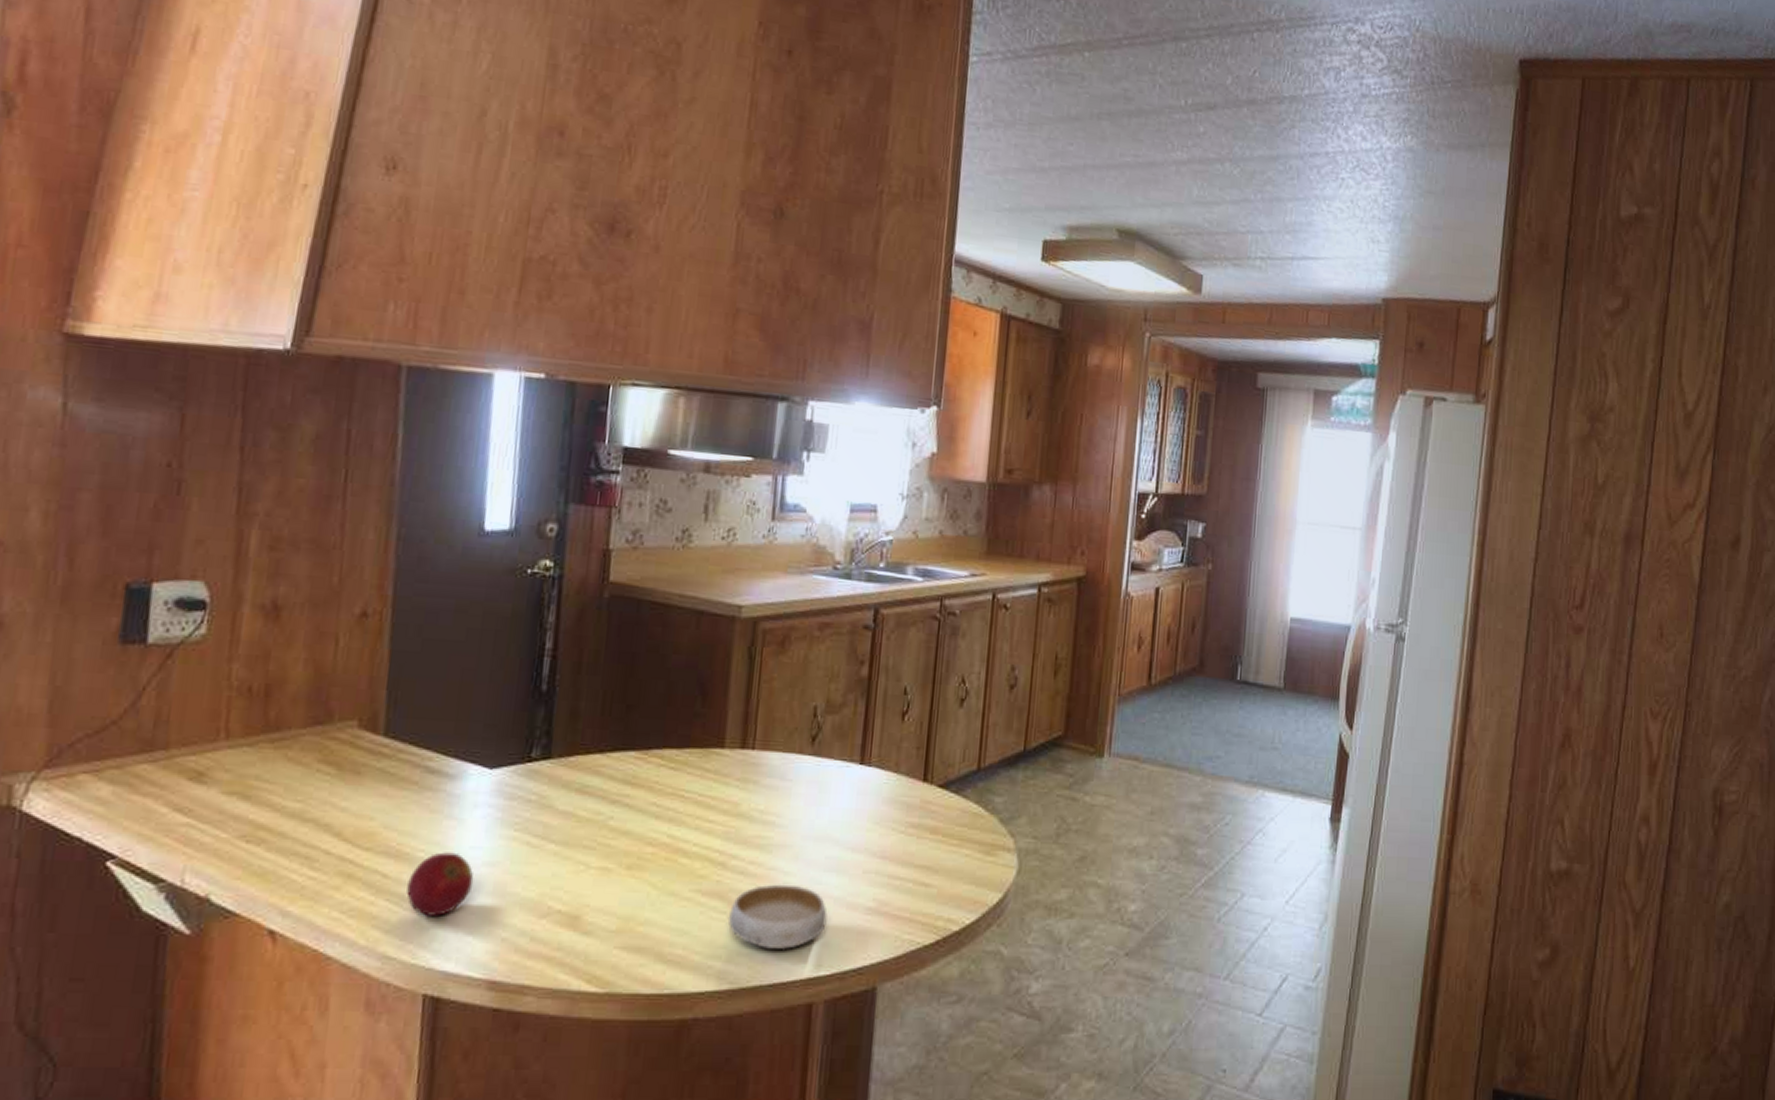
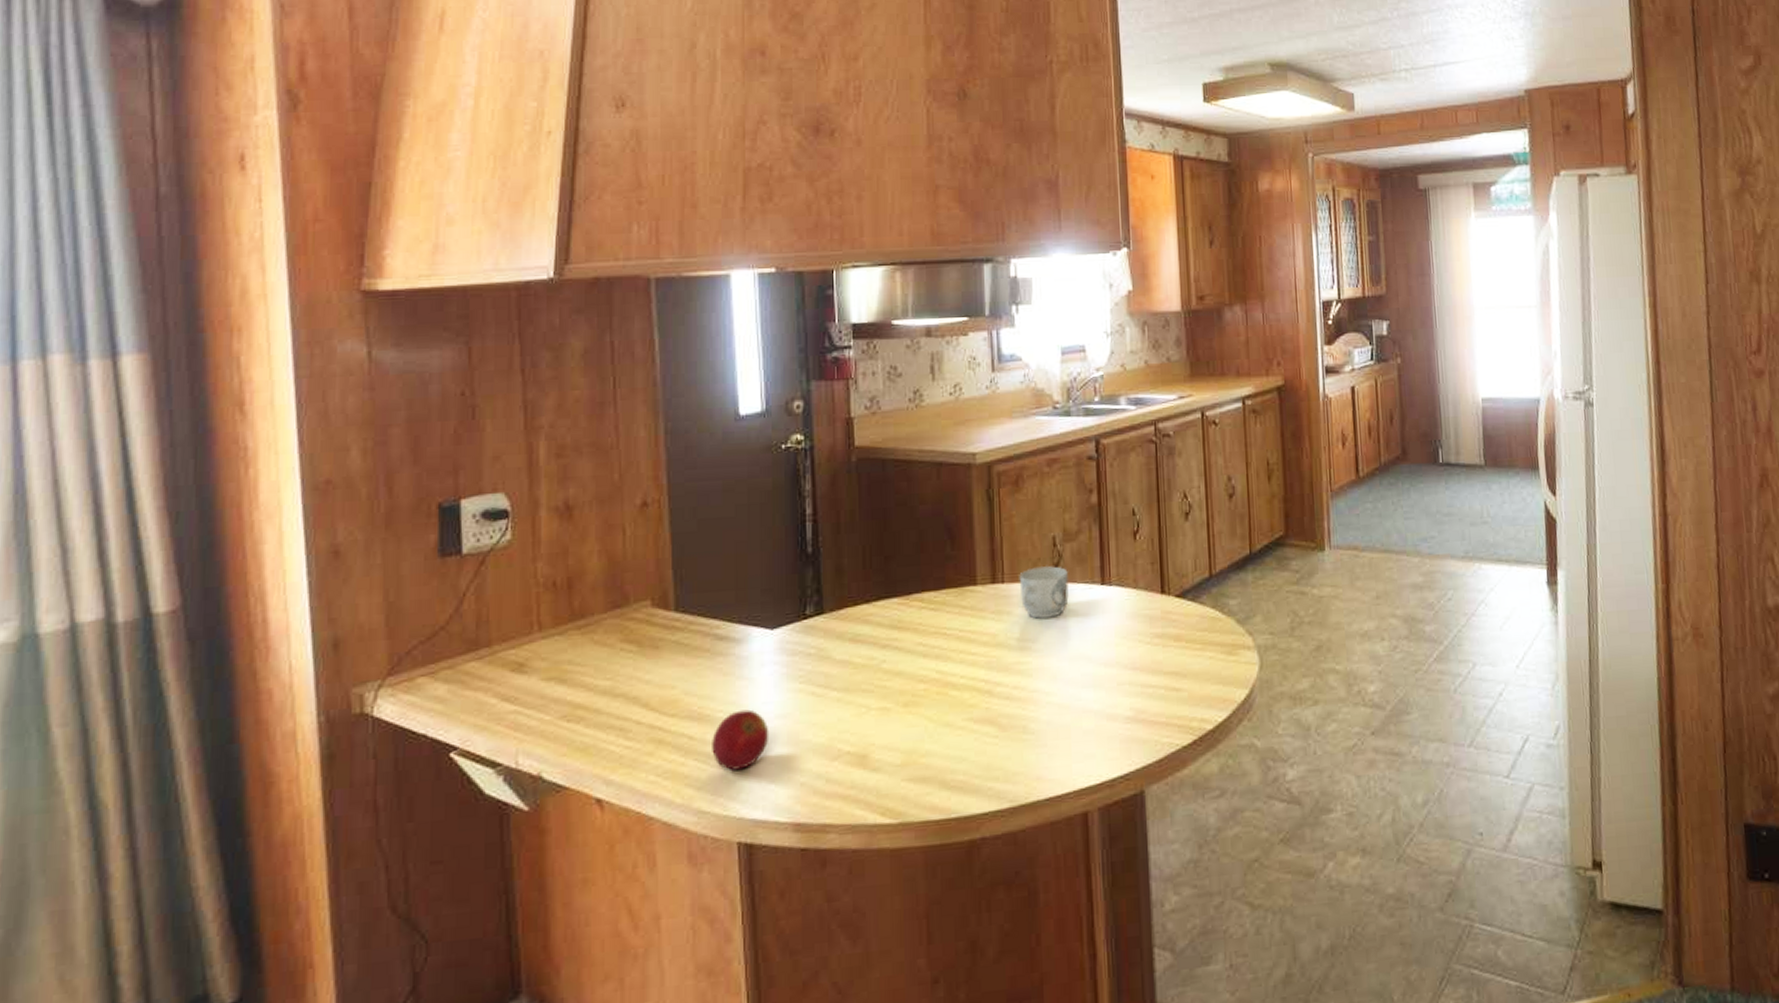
bowl: present [728,884,827,951] -> none [1000,703,1091,766]
mug: none [771,736,826,793] -> present [1019,565,1069,619]

